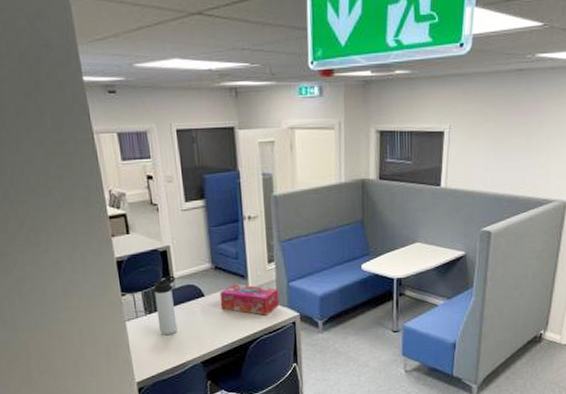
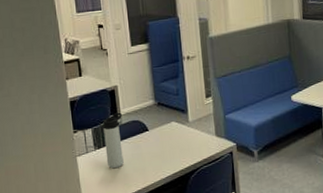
tissue box: present [219,283,280,315] -> none [162,118,218,147]

